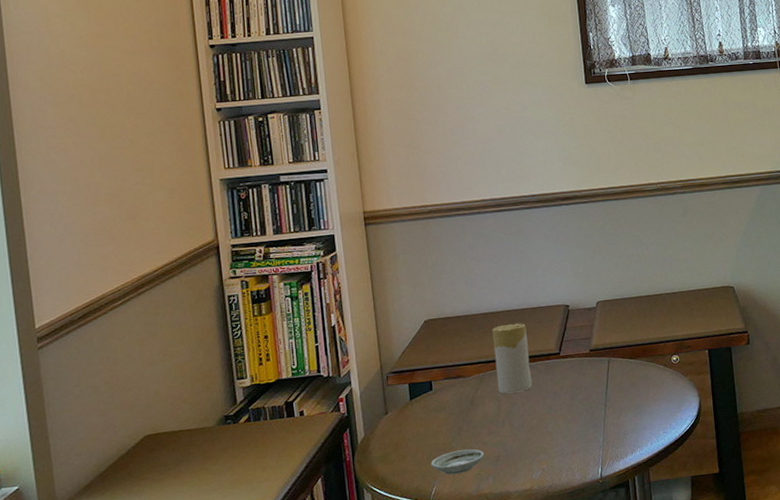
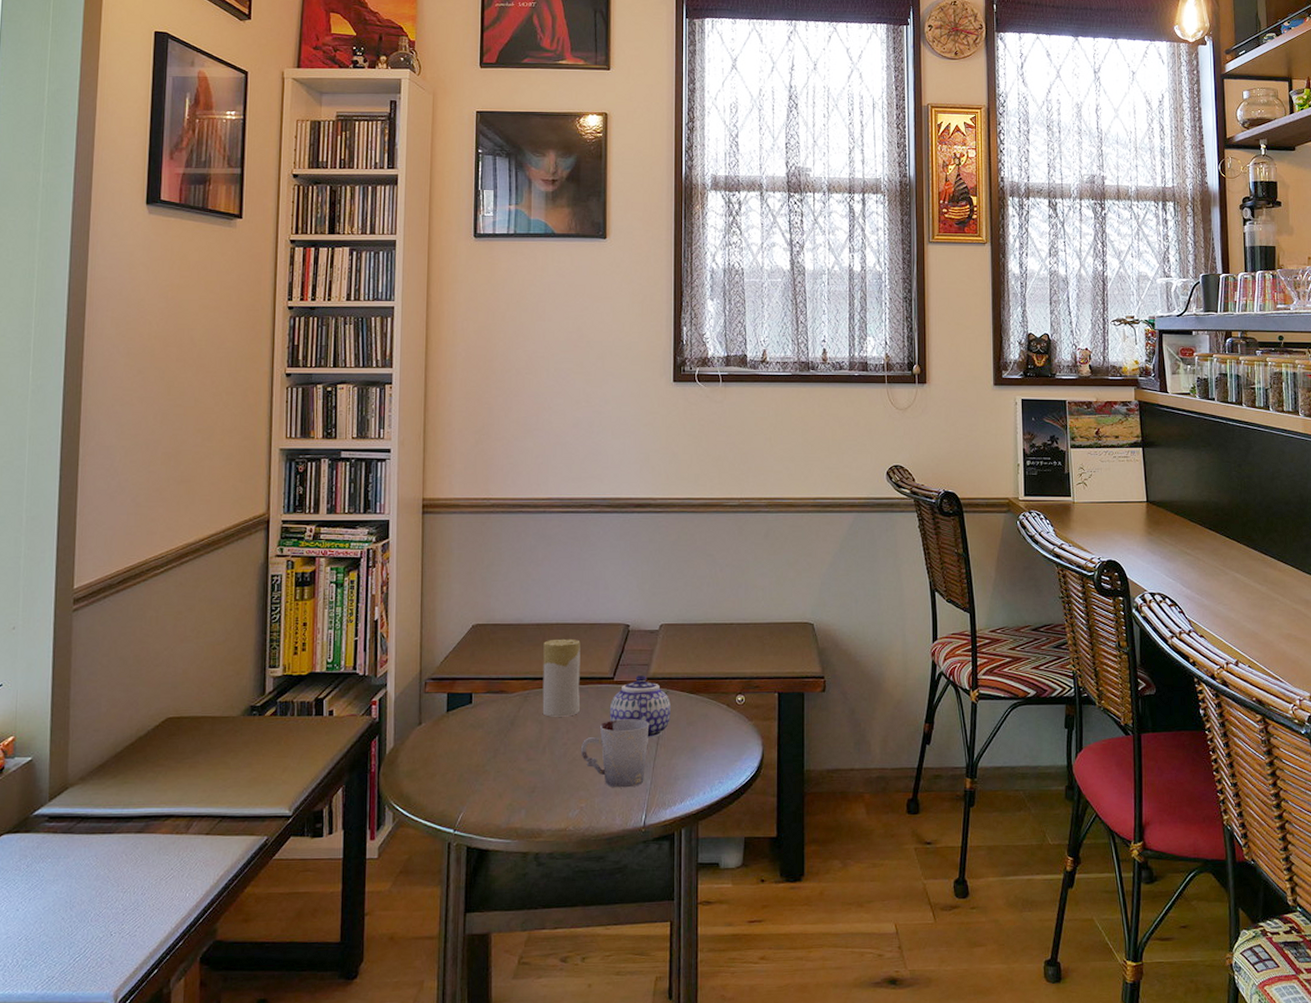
saucer: present [431,449,485,475] -> none [460,775,520,802]
cup: none [537,386,597,449] -> present [581,719,650,788]
teapot: none [559,347,615,403] -> present [609,674,671,740]

